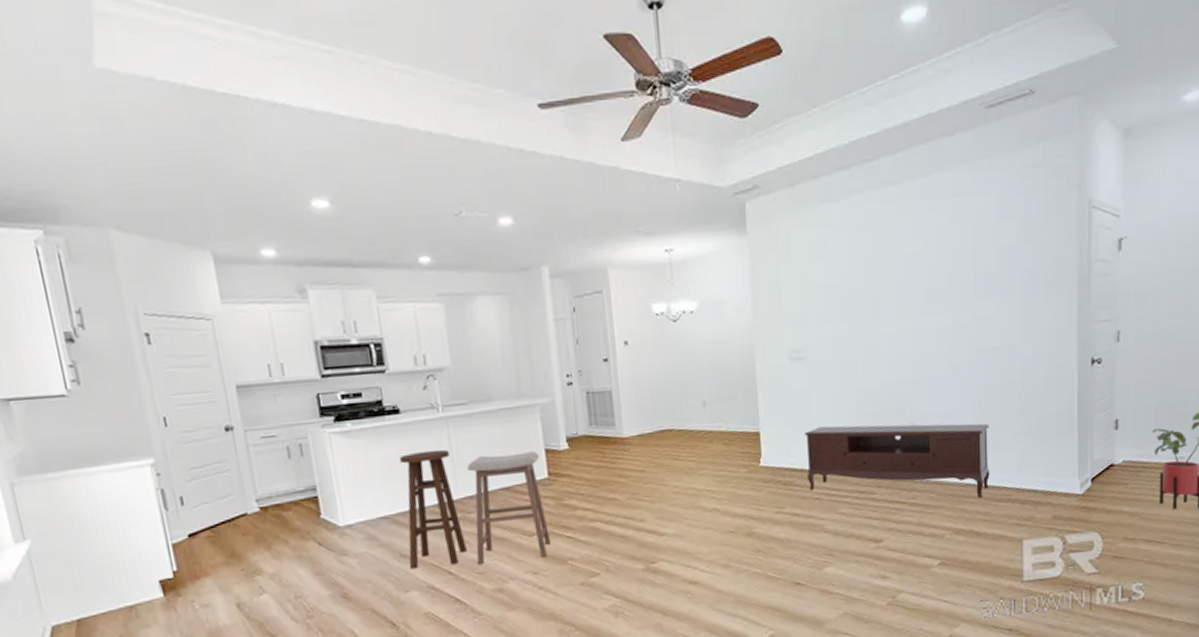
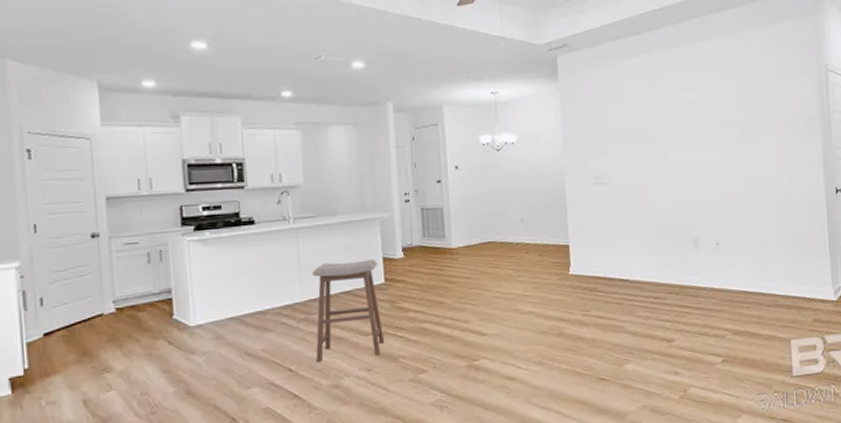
bar stool: present [400,449,467,570] -> none [252,257,307,367]
tv stand: present [804,423,990,498] -> none [606,240,761,304]

